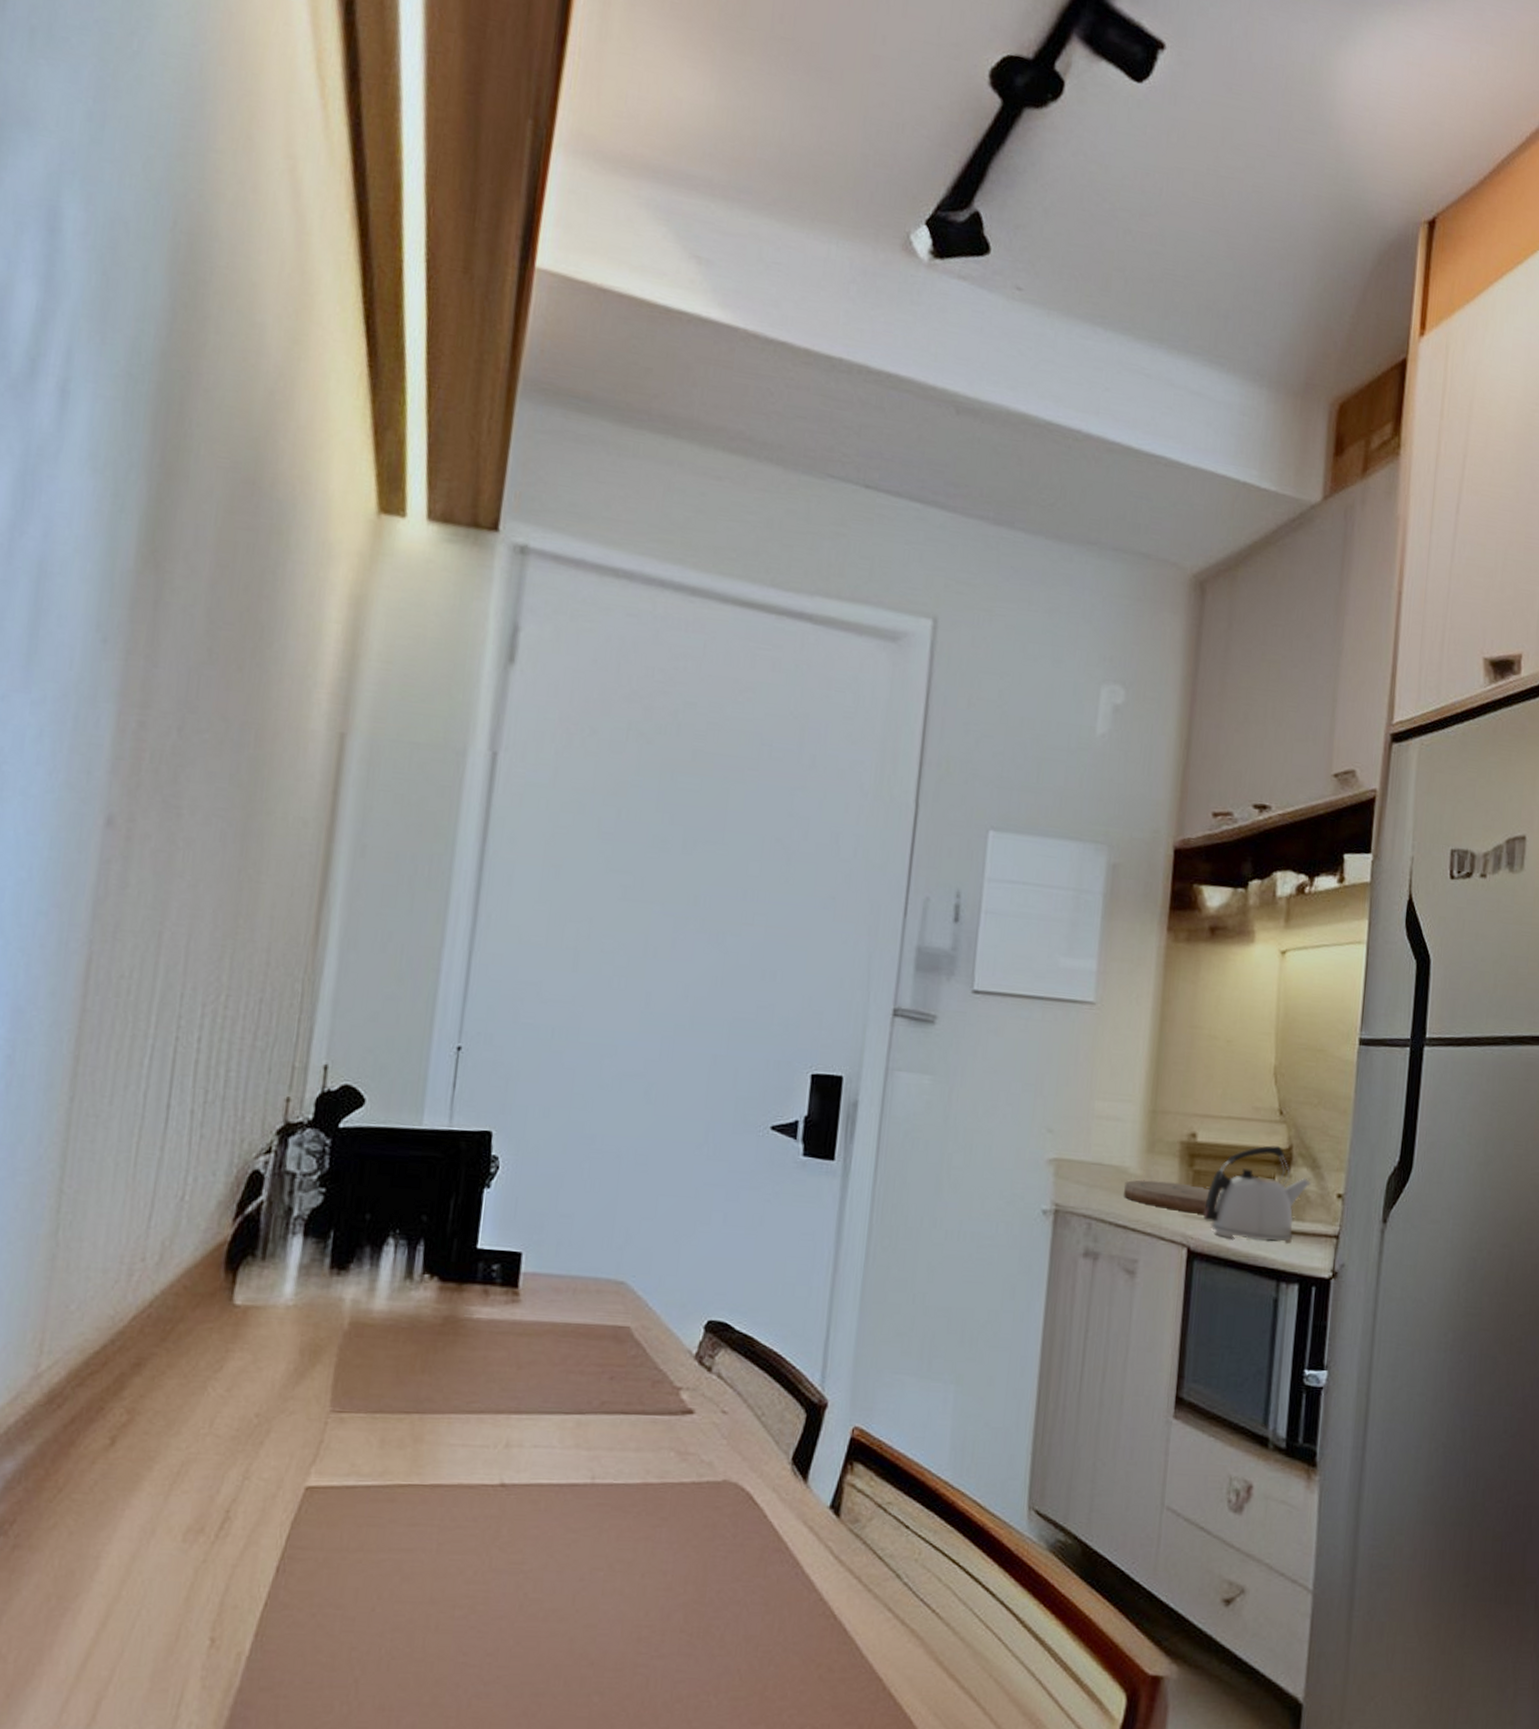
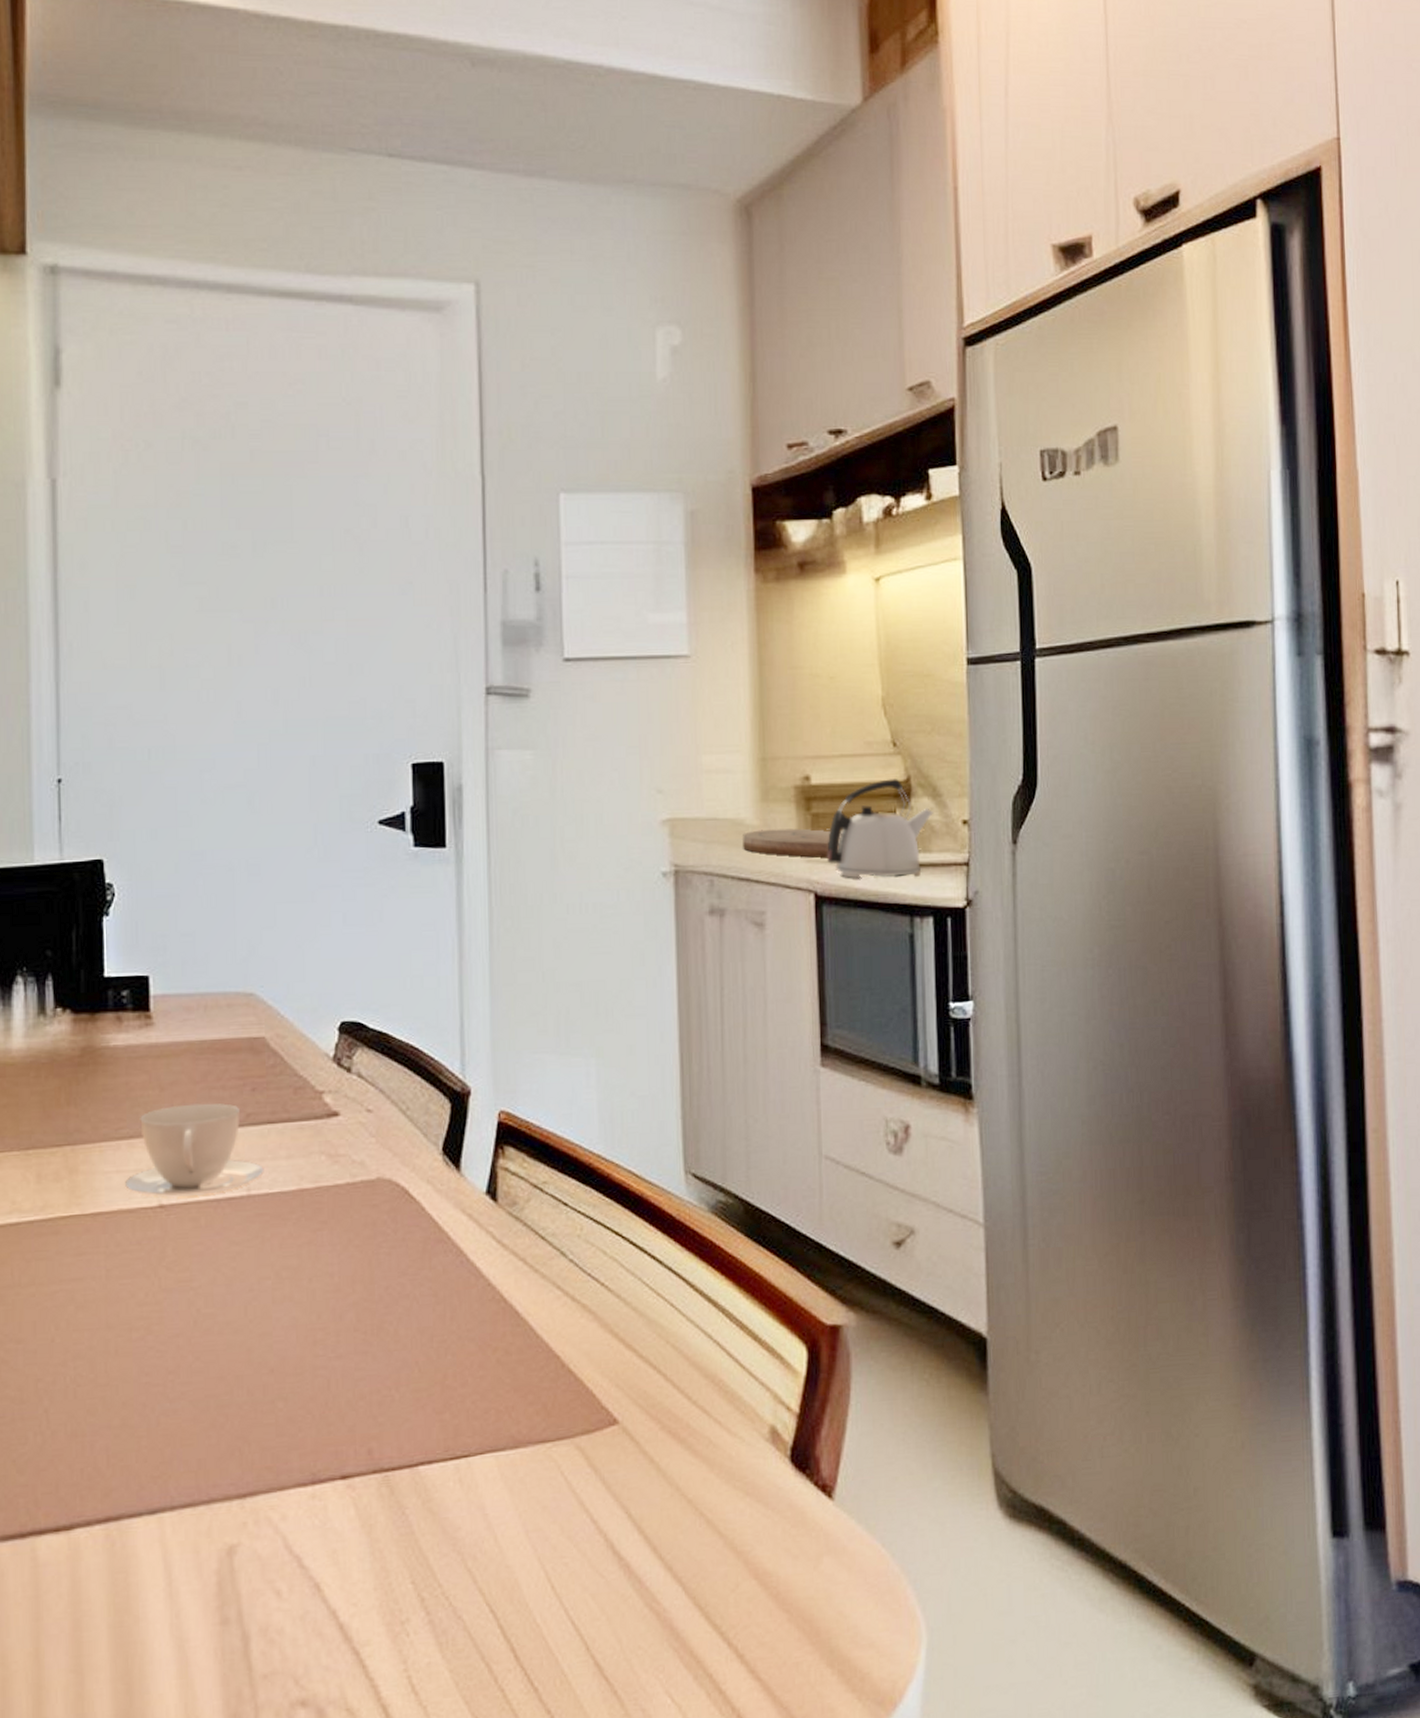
teacup: none [469,1385,612,1479] -> present [125,1103,264,1198]

